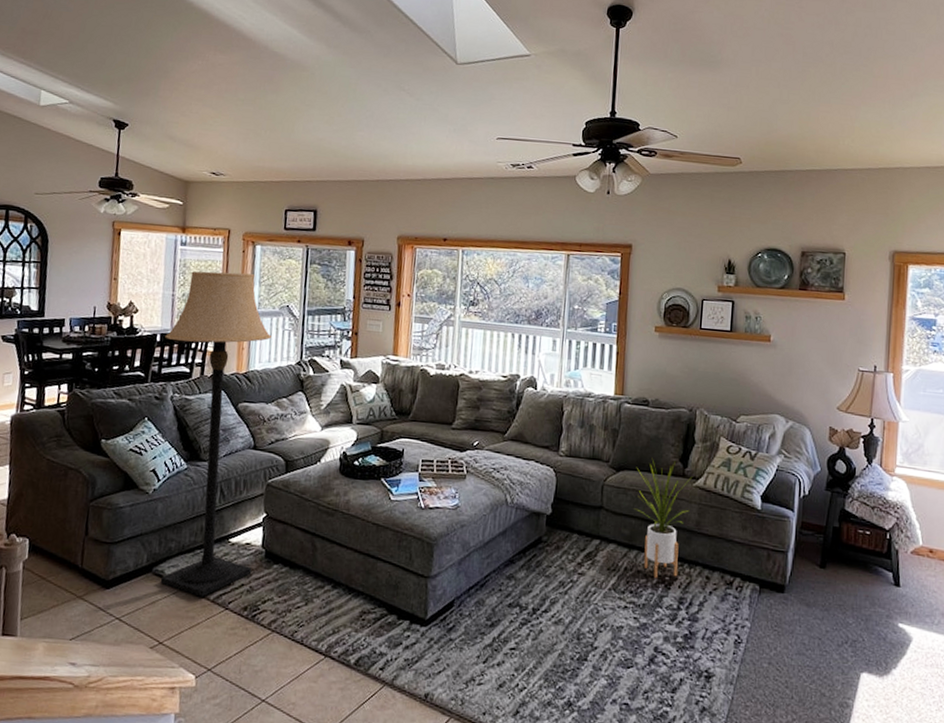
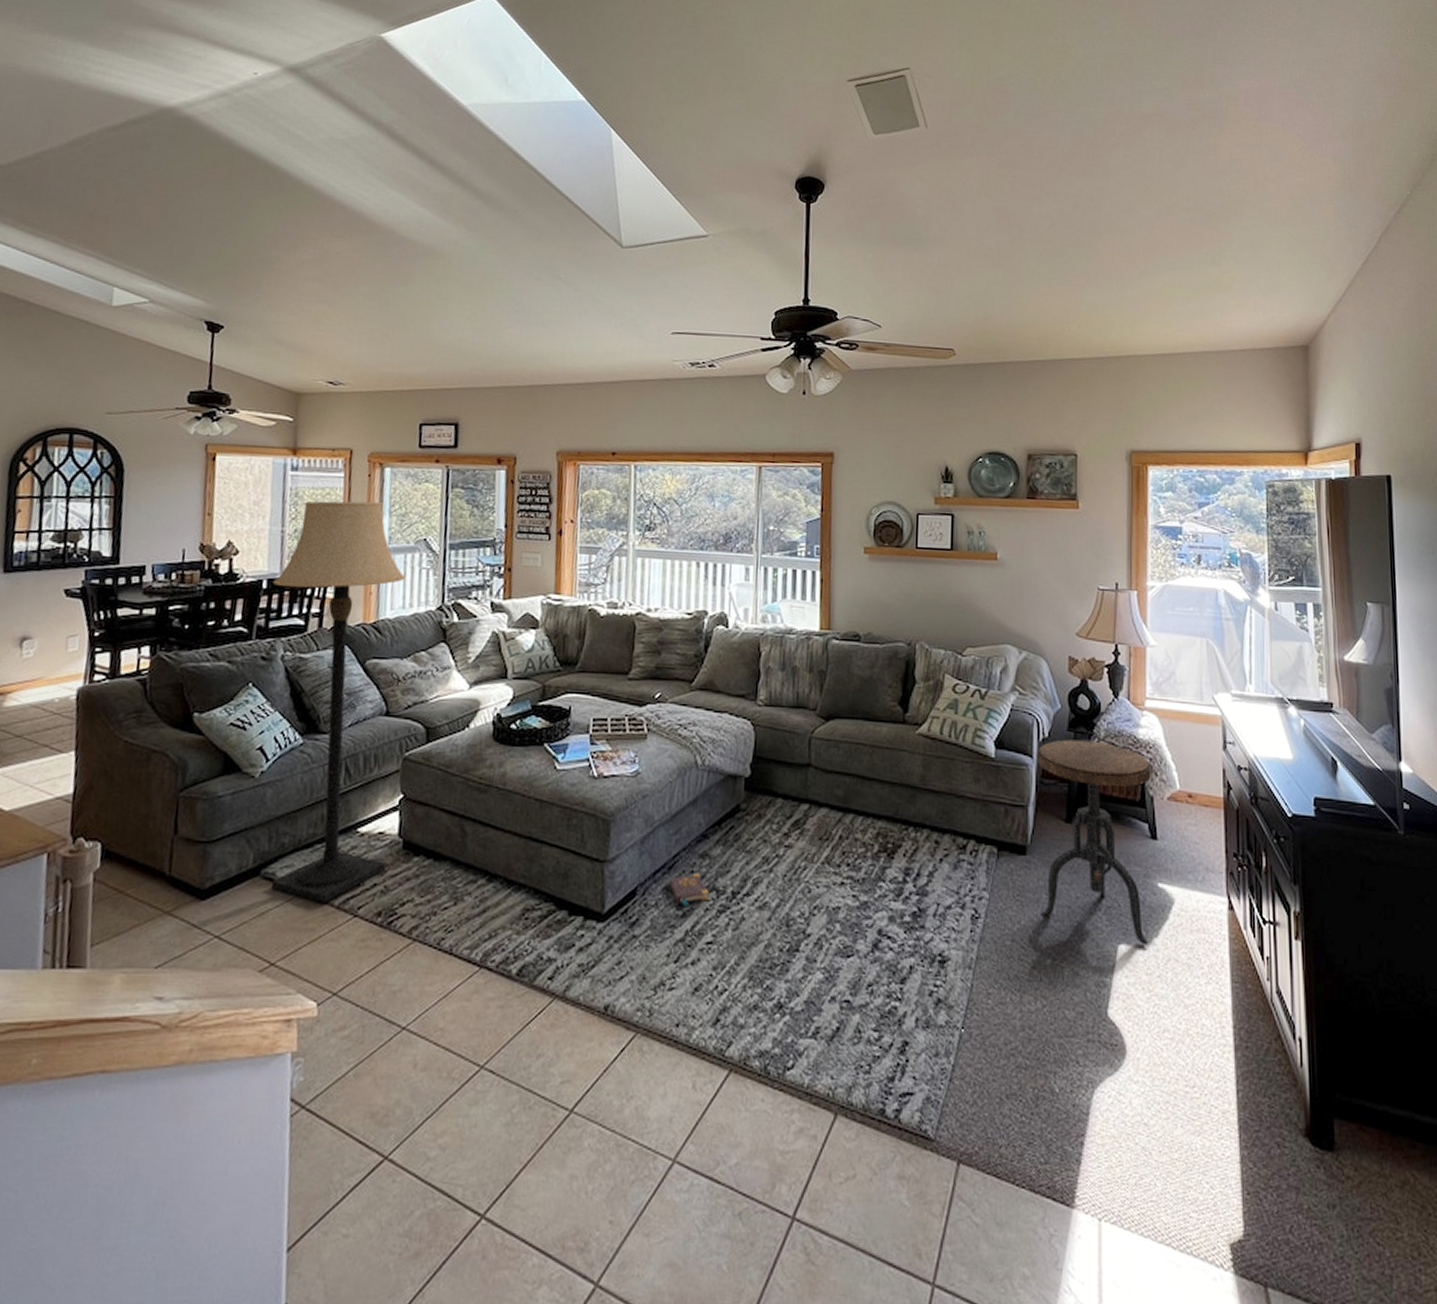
book: none [480,591,513,618] -> present [668,873,709,906]
house plant: present [634,460,693,578] -> none [848,705,915,846]
side table: none [795,497,898,675] -> present [1037,739,1151,946]

